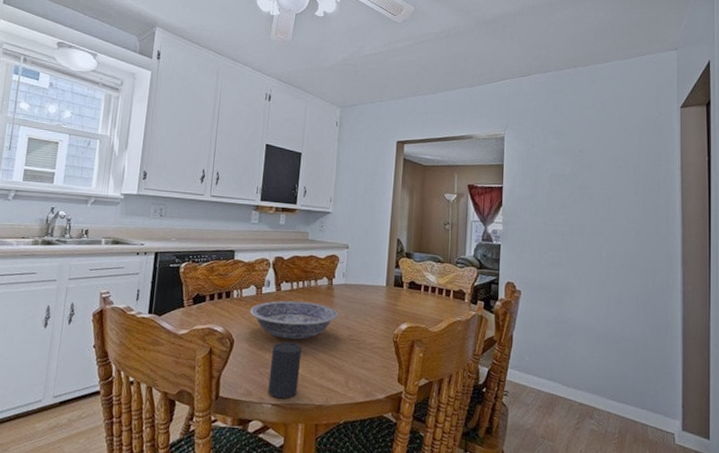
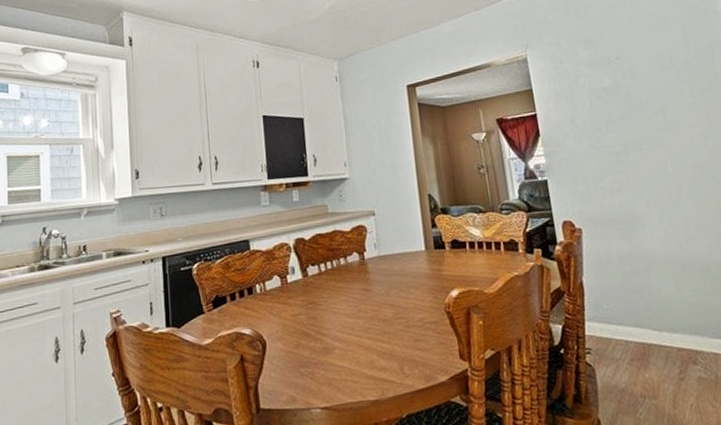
bowl: present [250,300,339,340] -> none [278,283,378,330]
cup: present [268,342,302,398] -> none [310,333,348,400]

